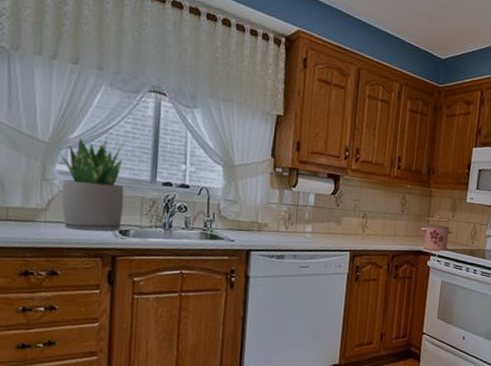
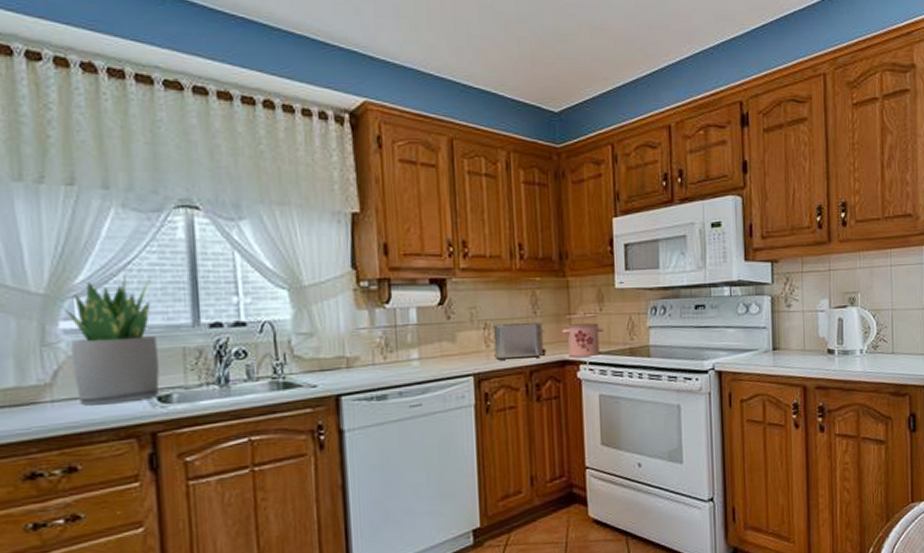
toaster: none [368,216,409,247] -> present [493,323,546,361]

